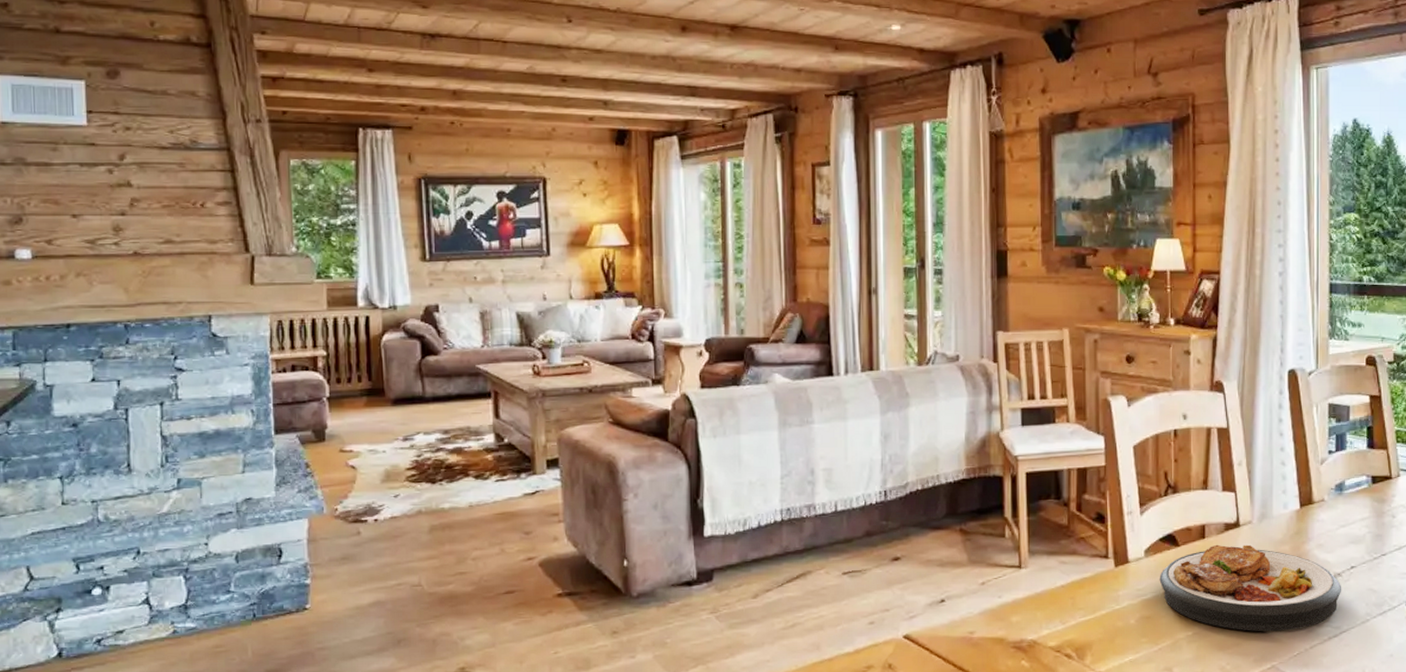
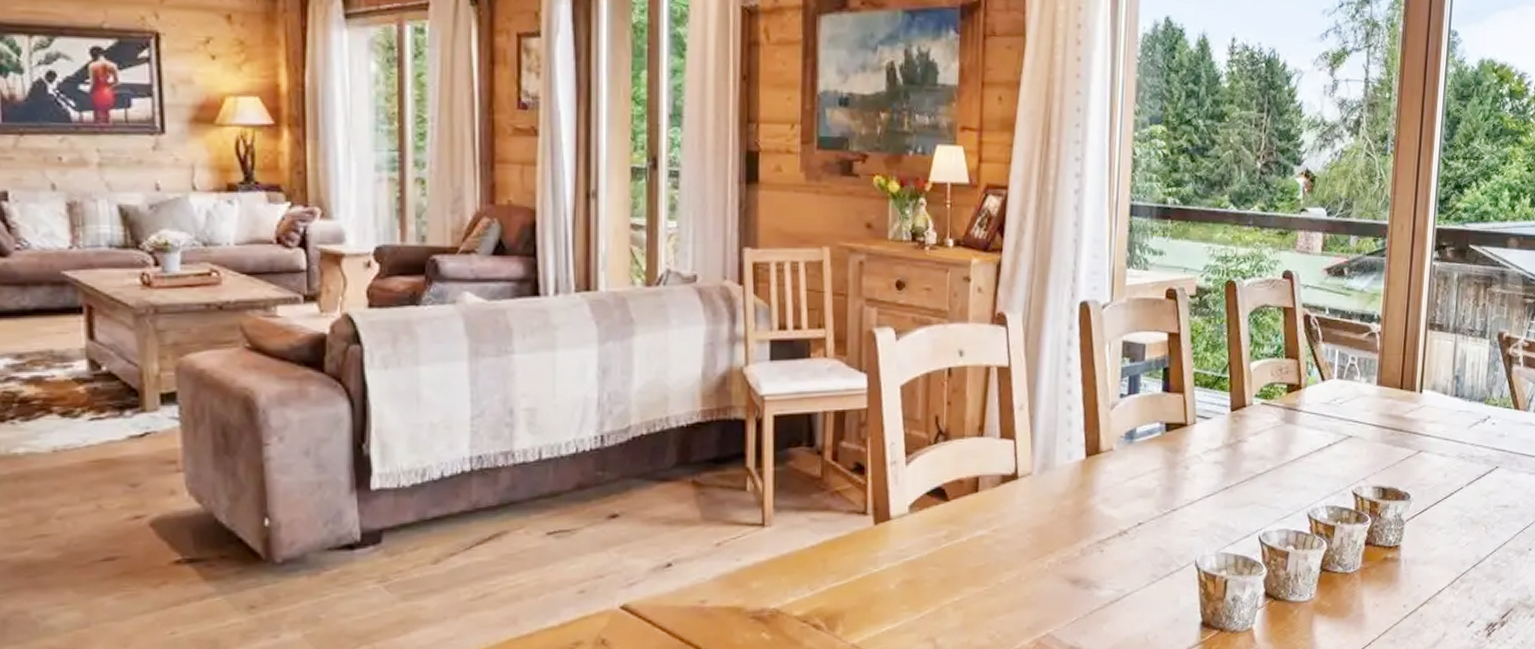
plate: present [1159,544,1342,632] -> none [924,499,1128,596]

